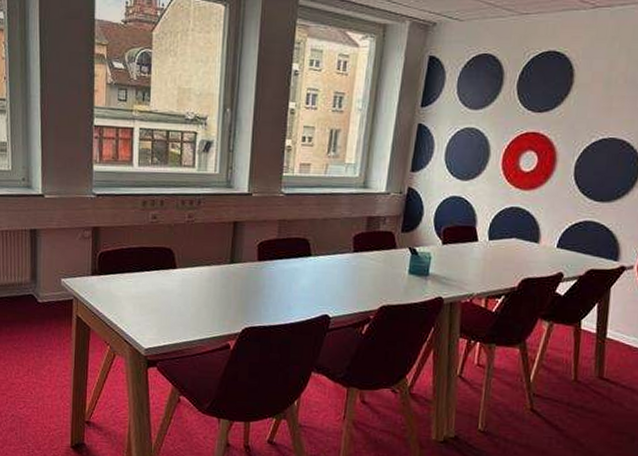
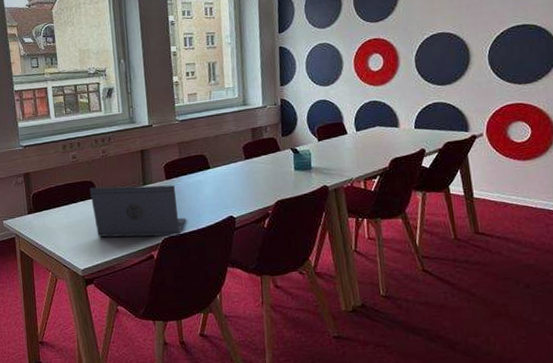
laptop: none [166,256,273,327] -> present [89,185,186,237]

